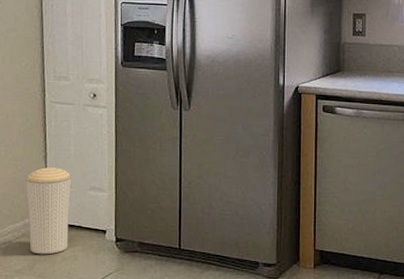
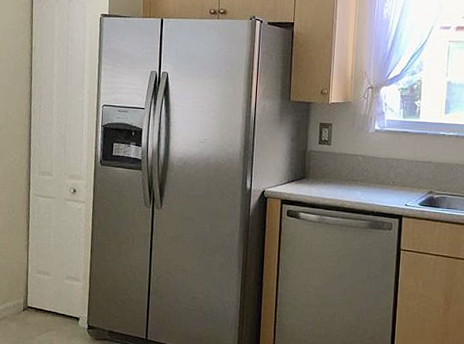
trash can: present [25,167,72,255] -> none [8,255,51,337]

